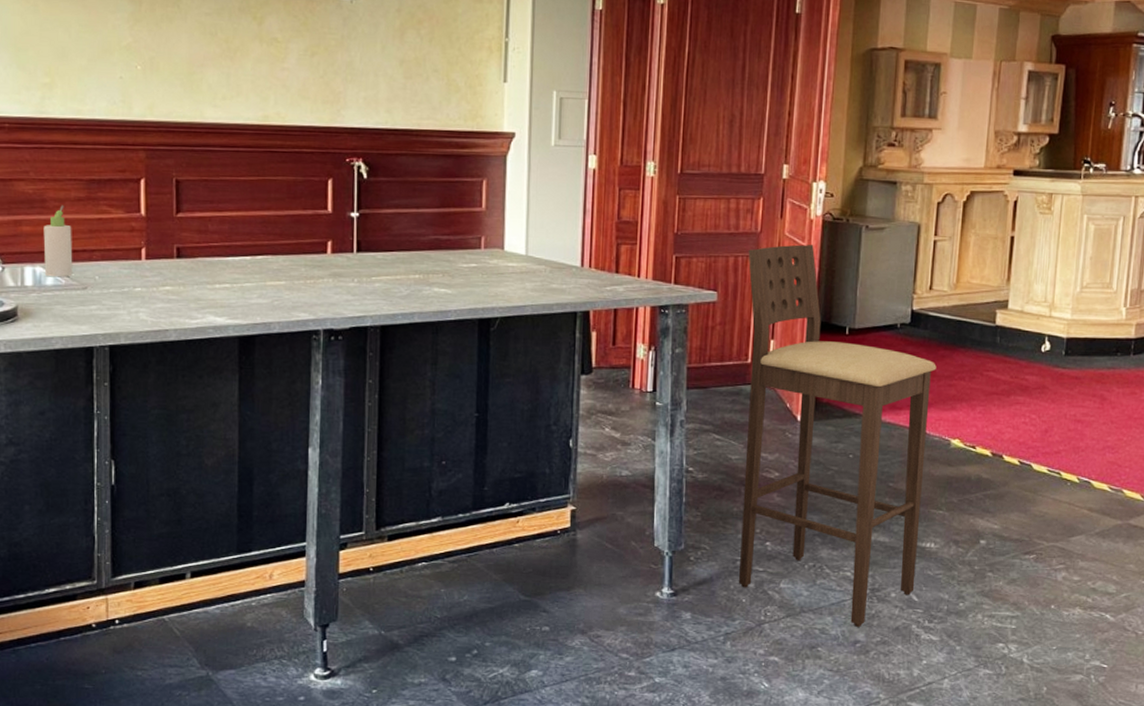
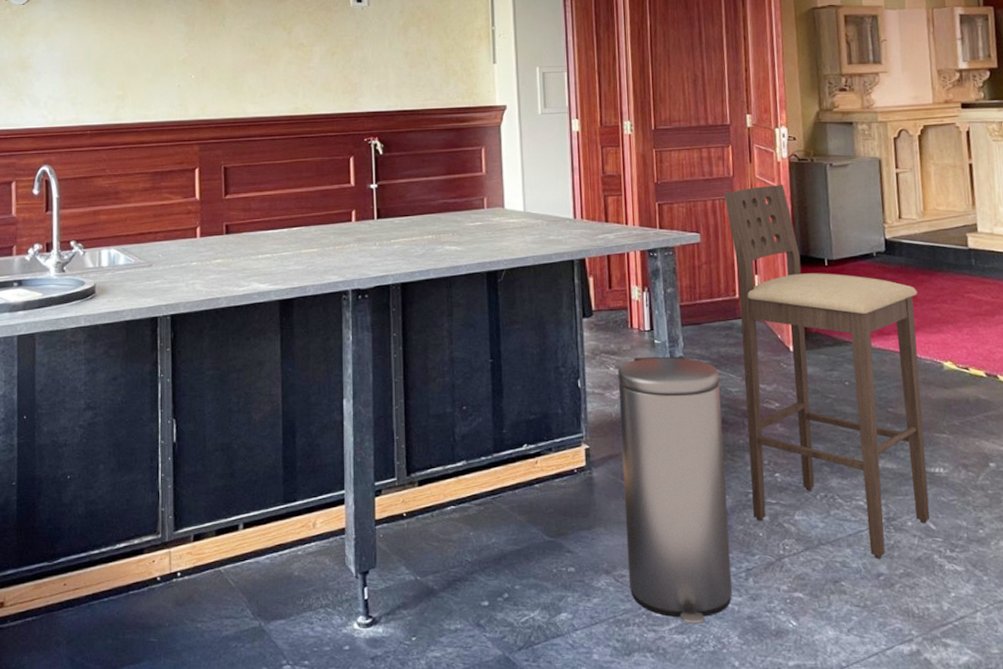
bottle: present [43,205,73,278] -> none [117,195,141,258]
pedal bin: none [604,419,721,684] -> present [617,356,733,625]

